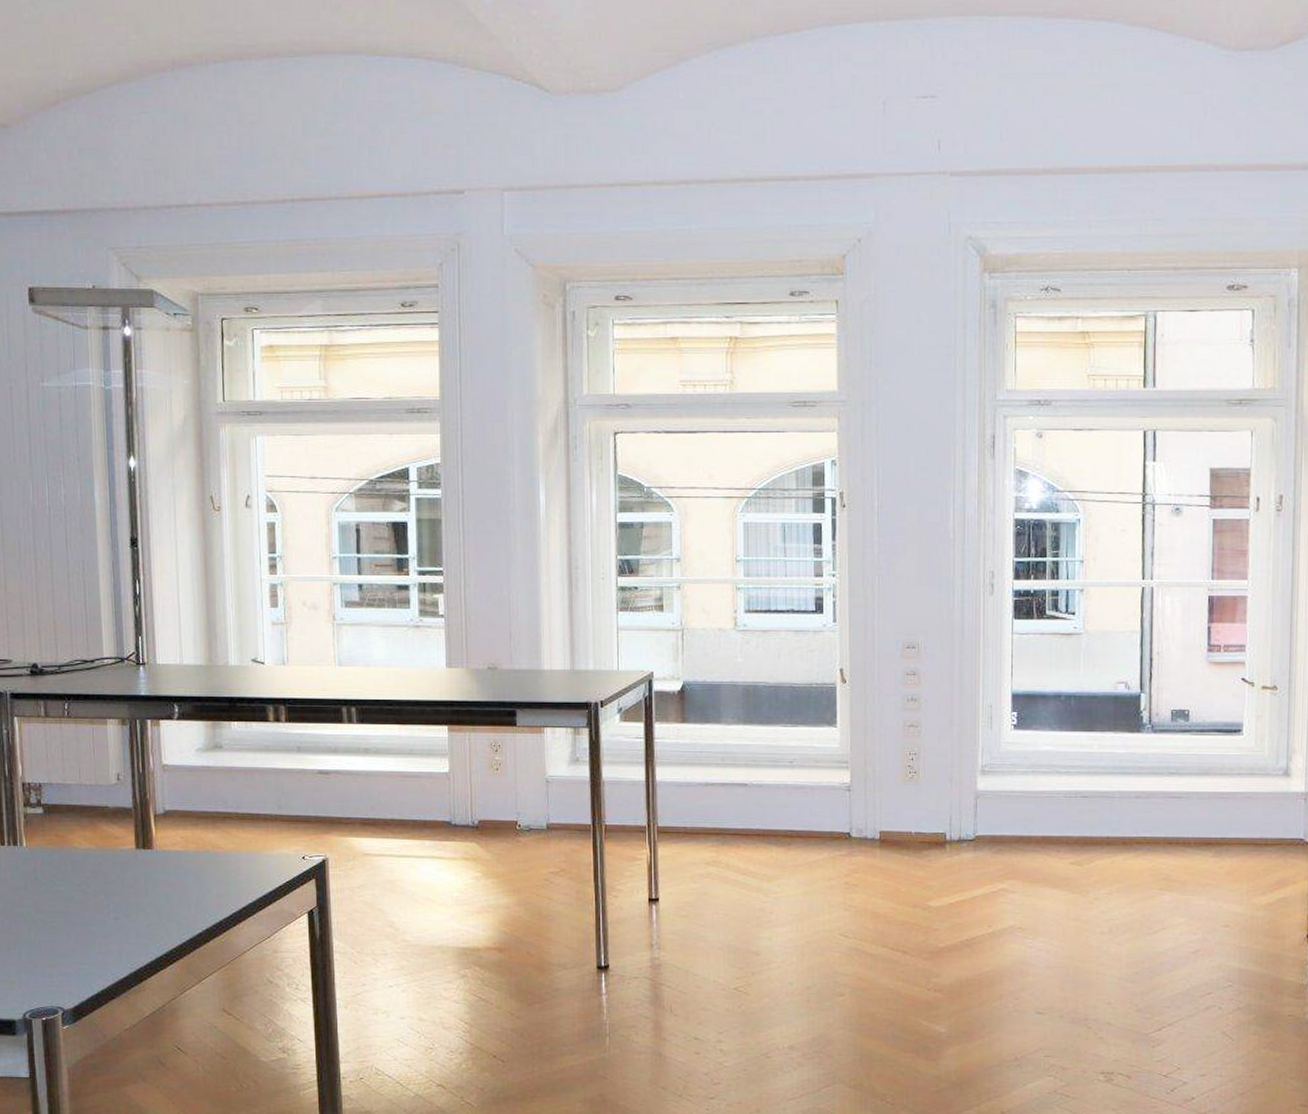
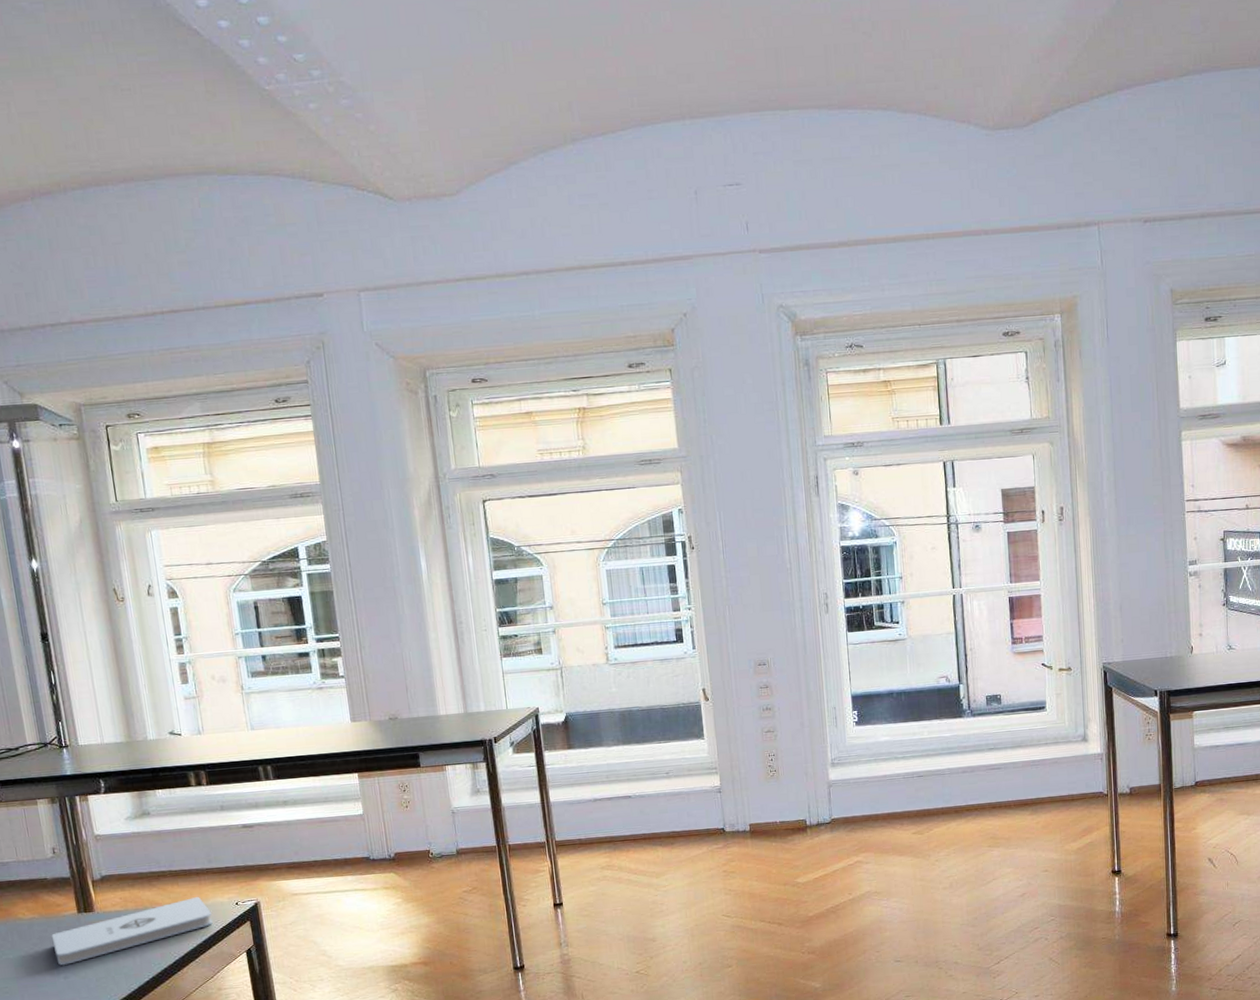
notepad: none [105,844,276,904] -> present [51,896,213,965]

